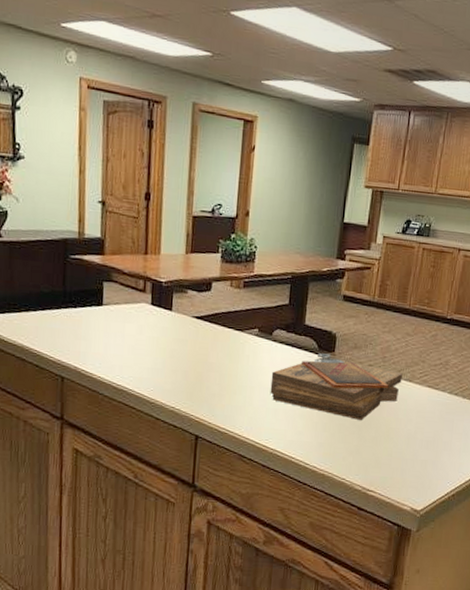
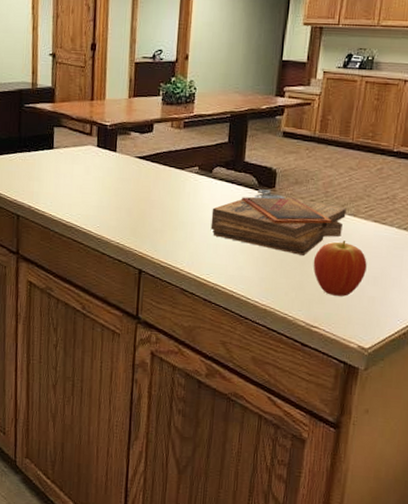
fruit: none [370,405,421,460] -> present [313,241,367,296]

